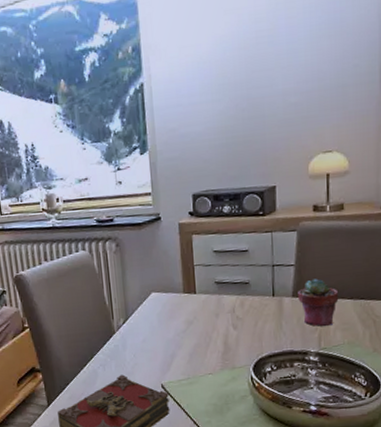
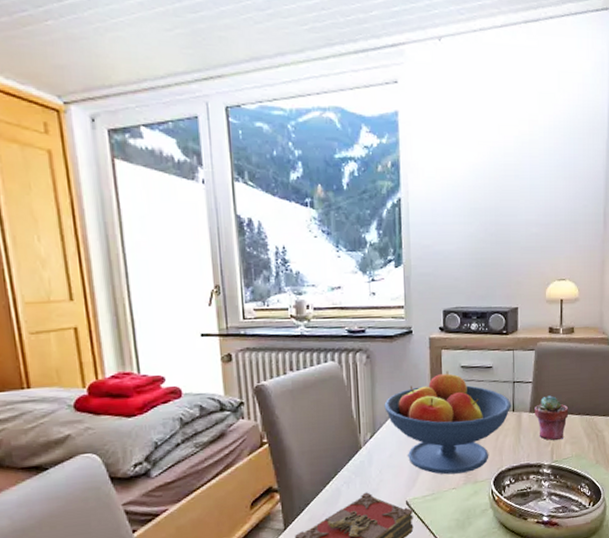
fruit bowl: none [135,256,271,360] -> present [384,371,512,475]

